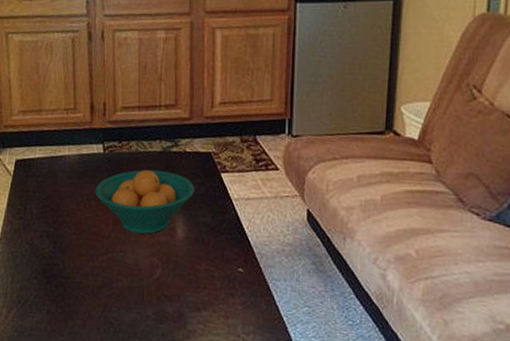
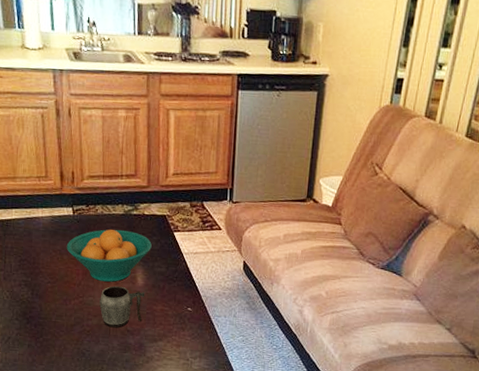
mug: none [131,238,186,292] -> present [99,286,145,328]

